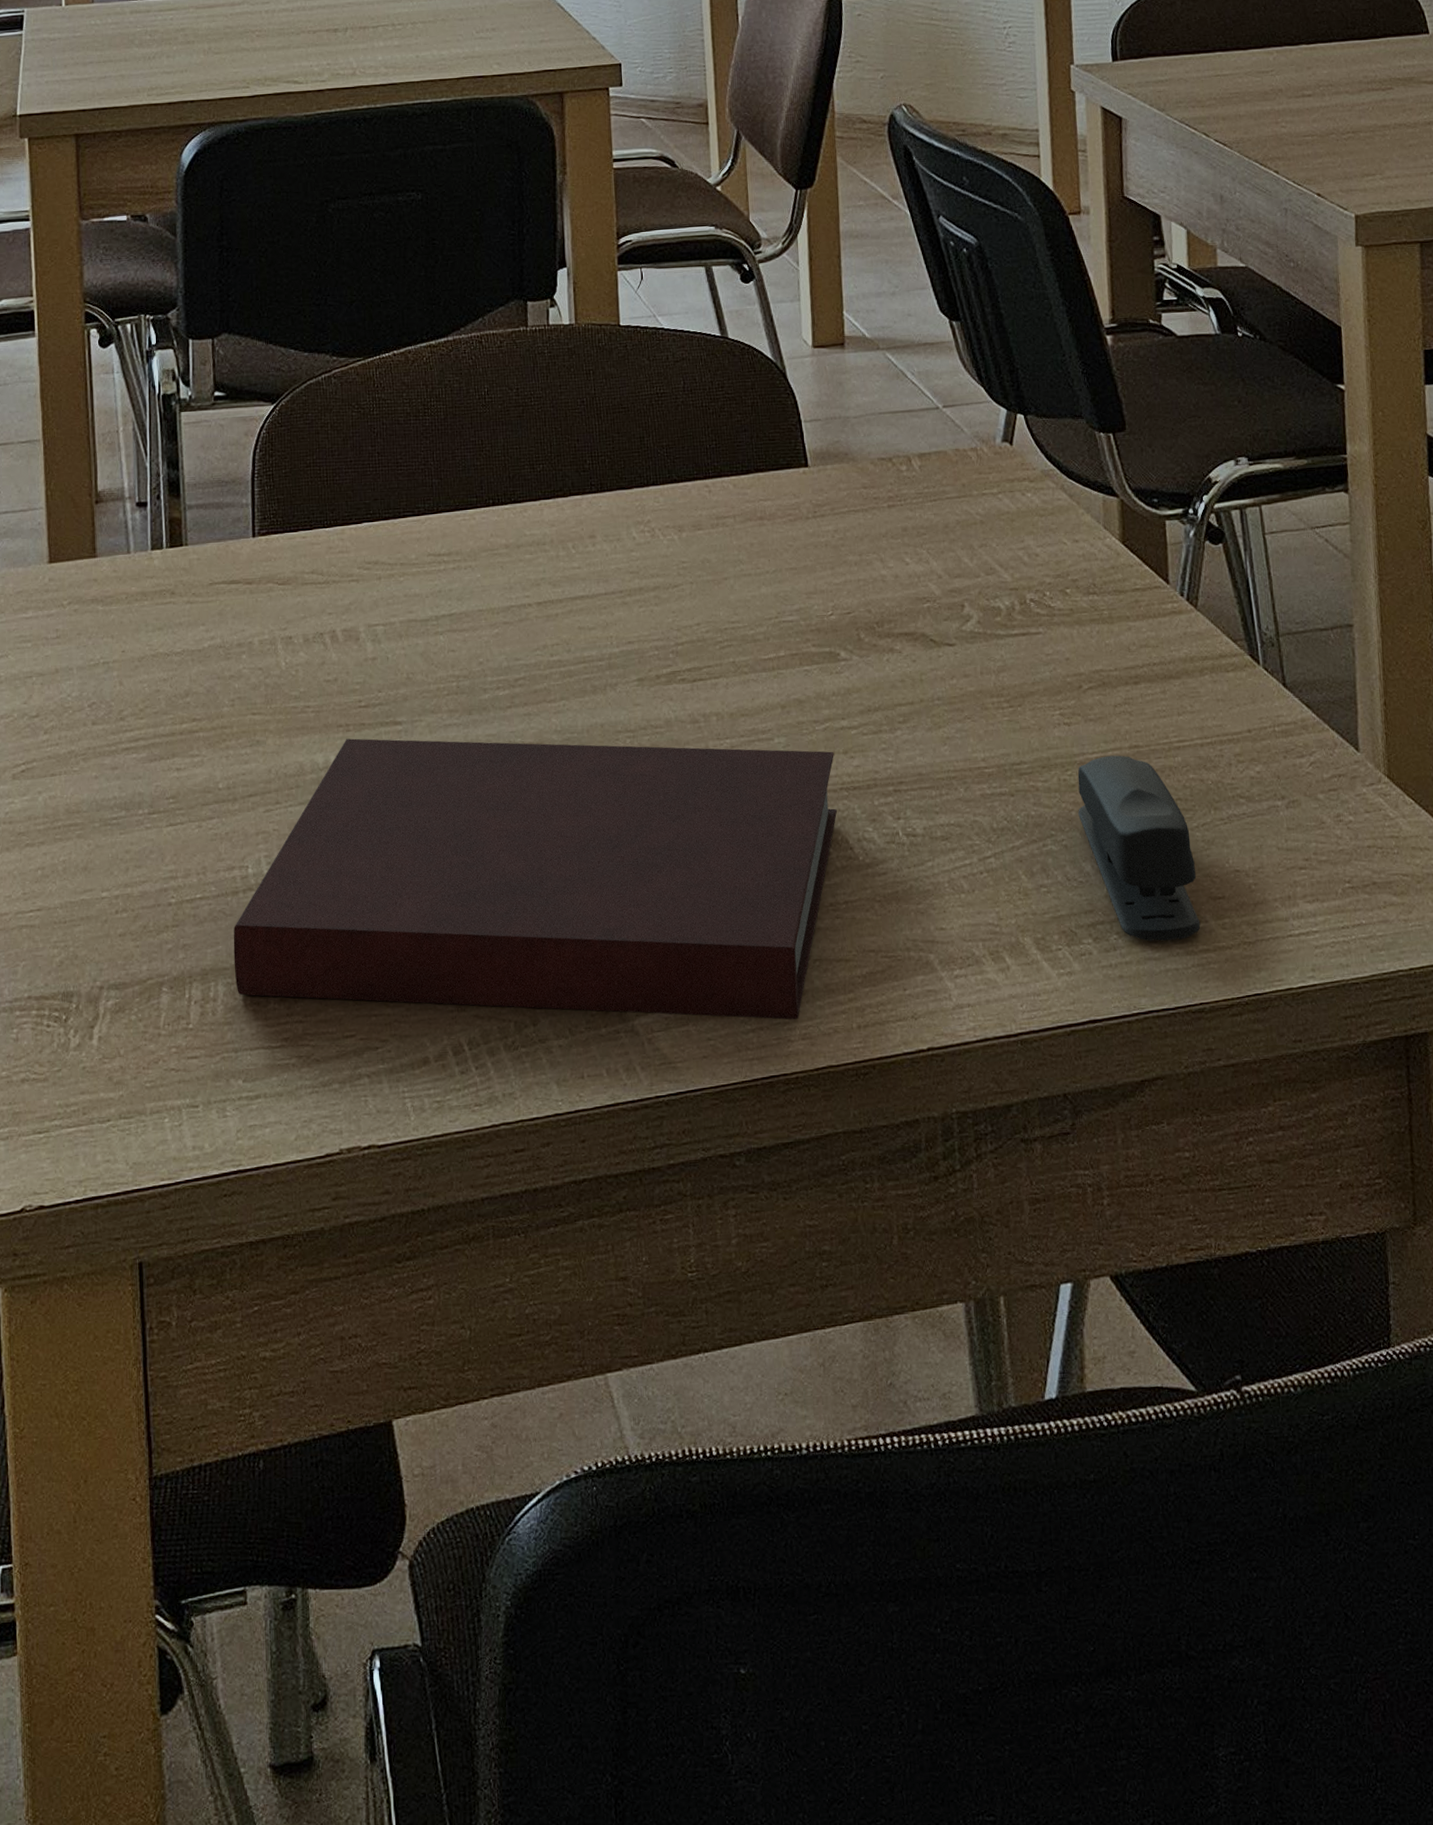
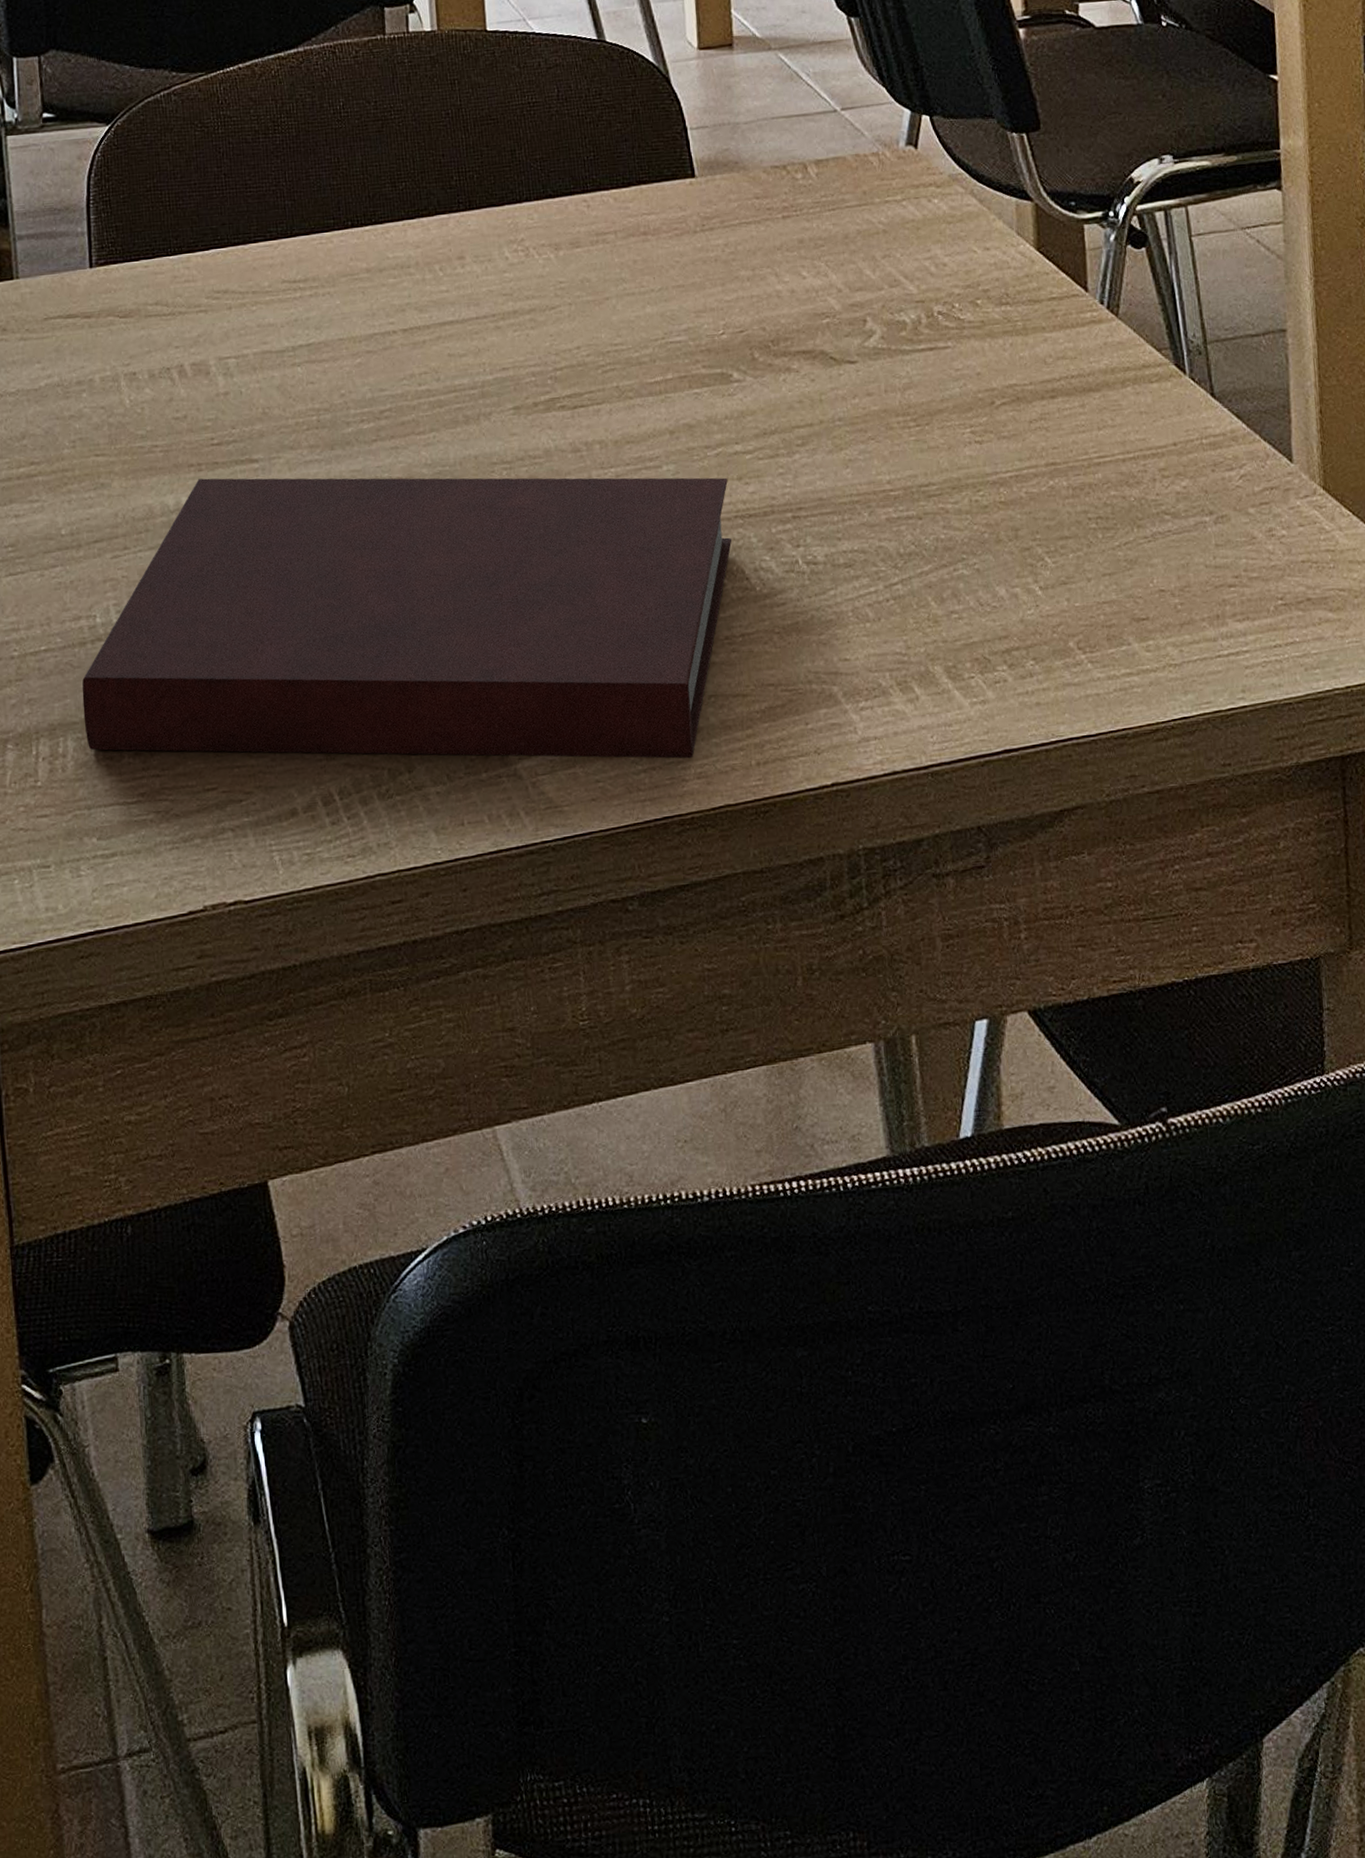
stapler: present [1077,755,1201,942] -> none [990,473,1123,667]

